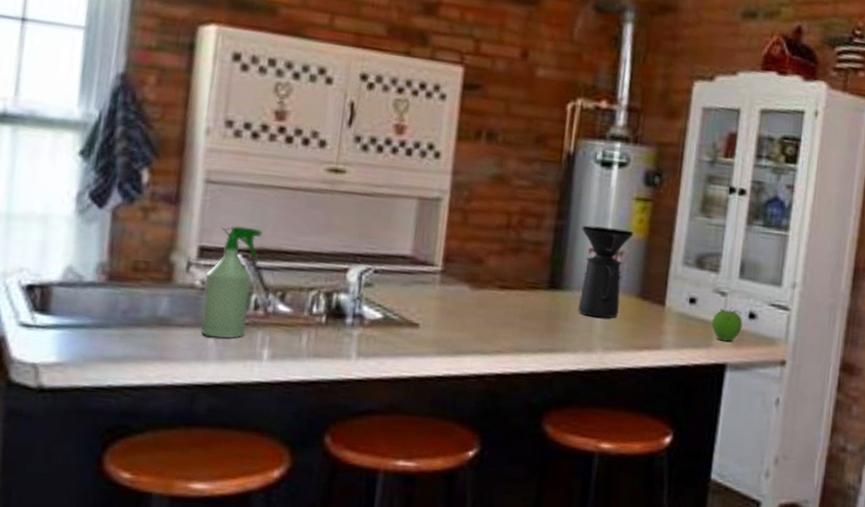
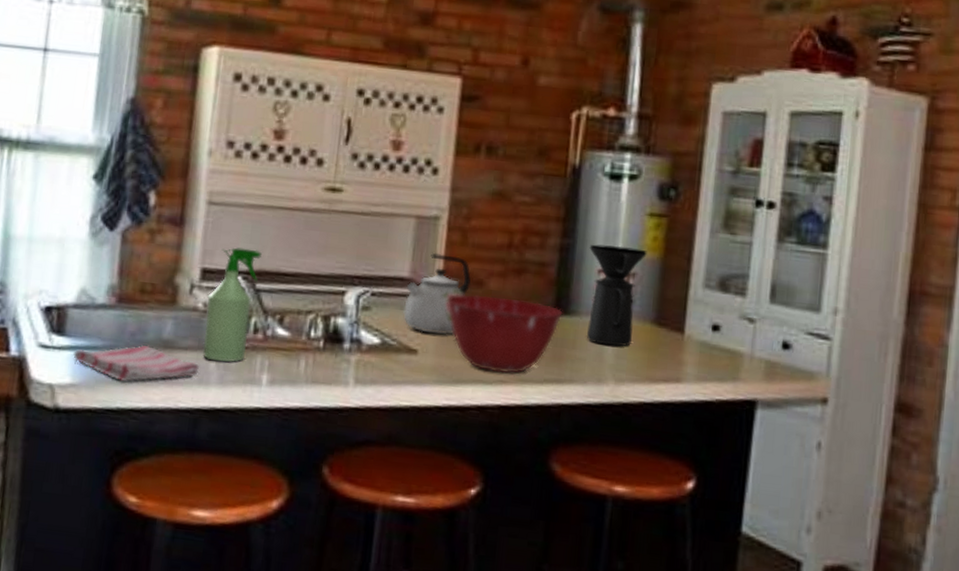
dish towel: none [59,322,198,360] -> present [73,345,200,383]
kettle: none [405,232,471,310] -> present [403,252,471,336]
mixing bowl: none [448,271,557,344] -> present [447,294,563,373]
fruit: present [712,307,743,342] -> none [739,335,775,375]

